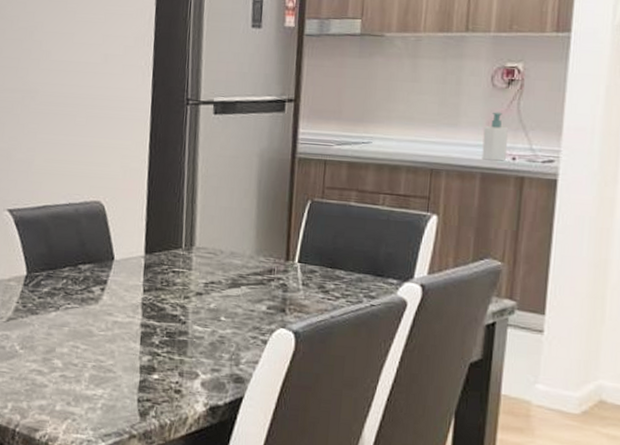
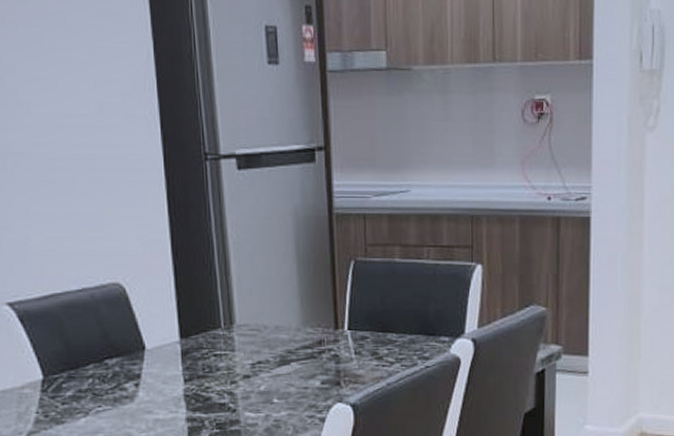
soap bottle: present [481,112,509,162] -> none [519,149,543,203]

